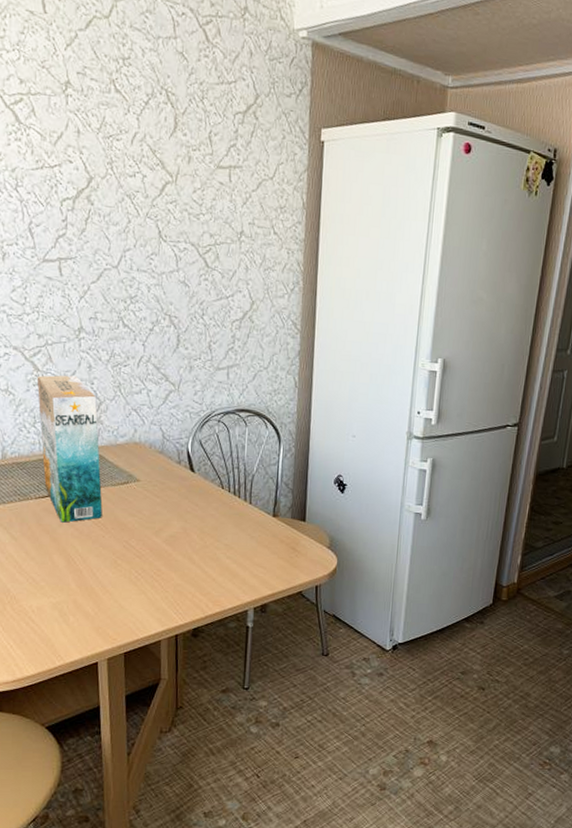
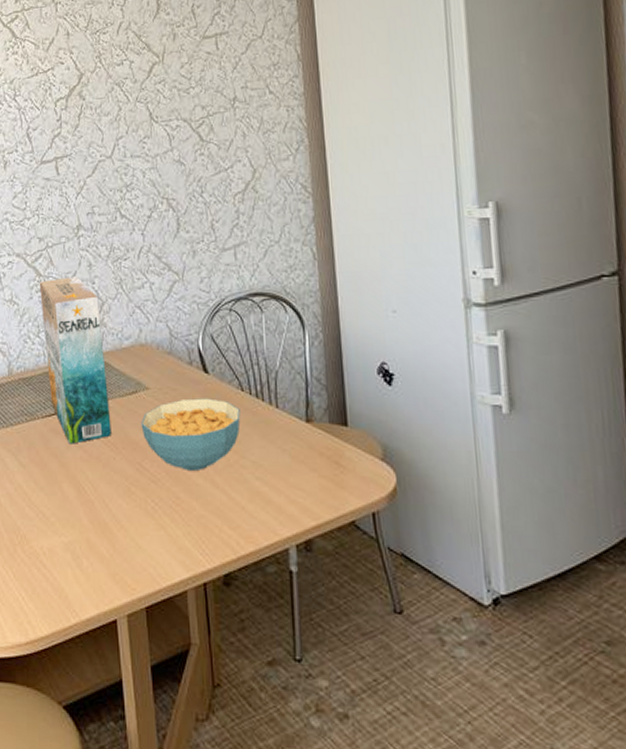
cereal bowl: none [130,491,219,550] -> present [141,398,241,472]

